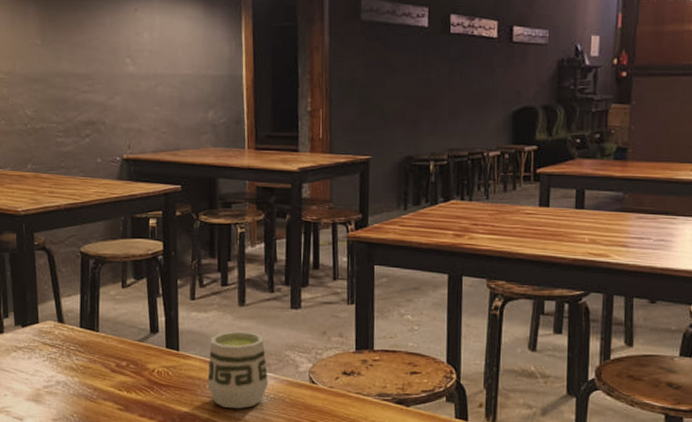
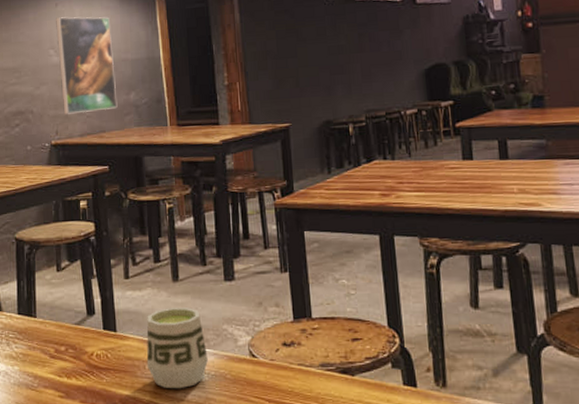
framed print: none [134,24,195,129] -> present [56,17,118,115]

